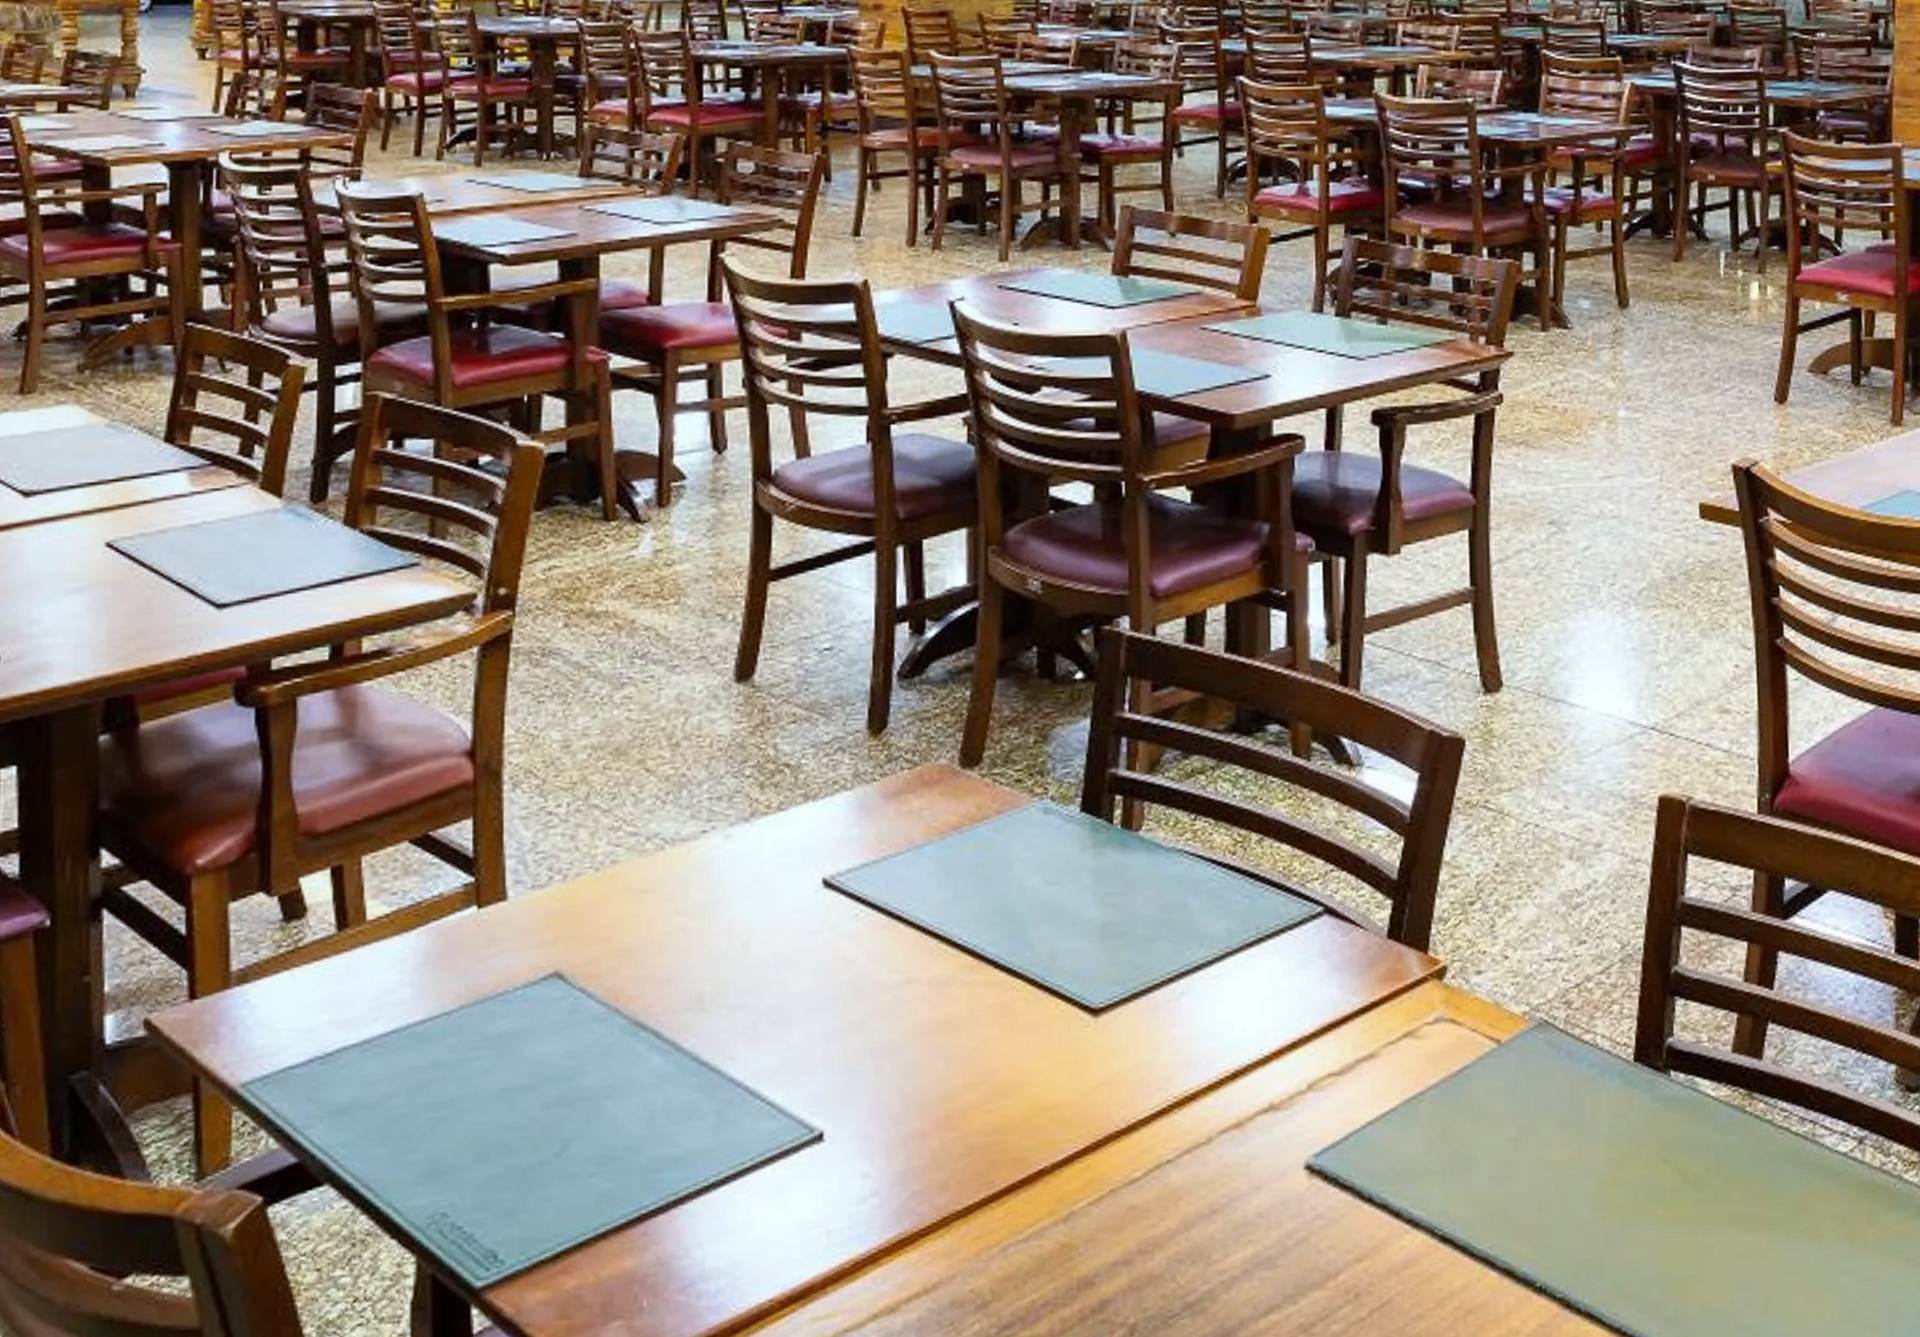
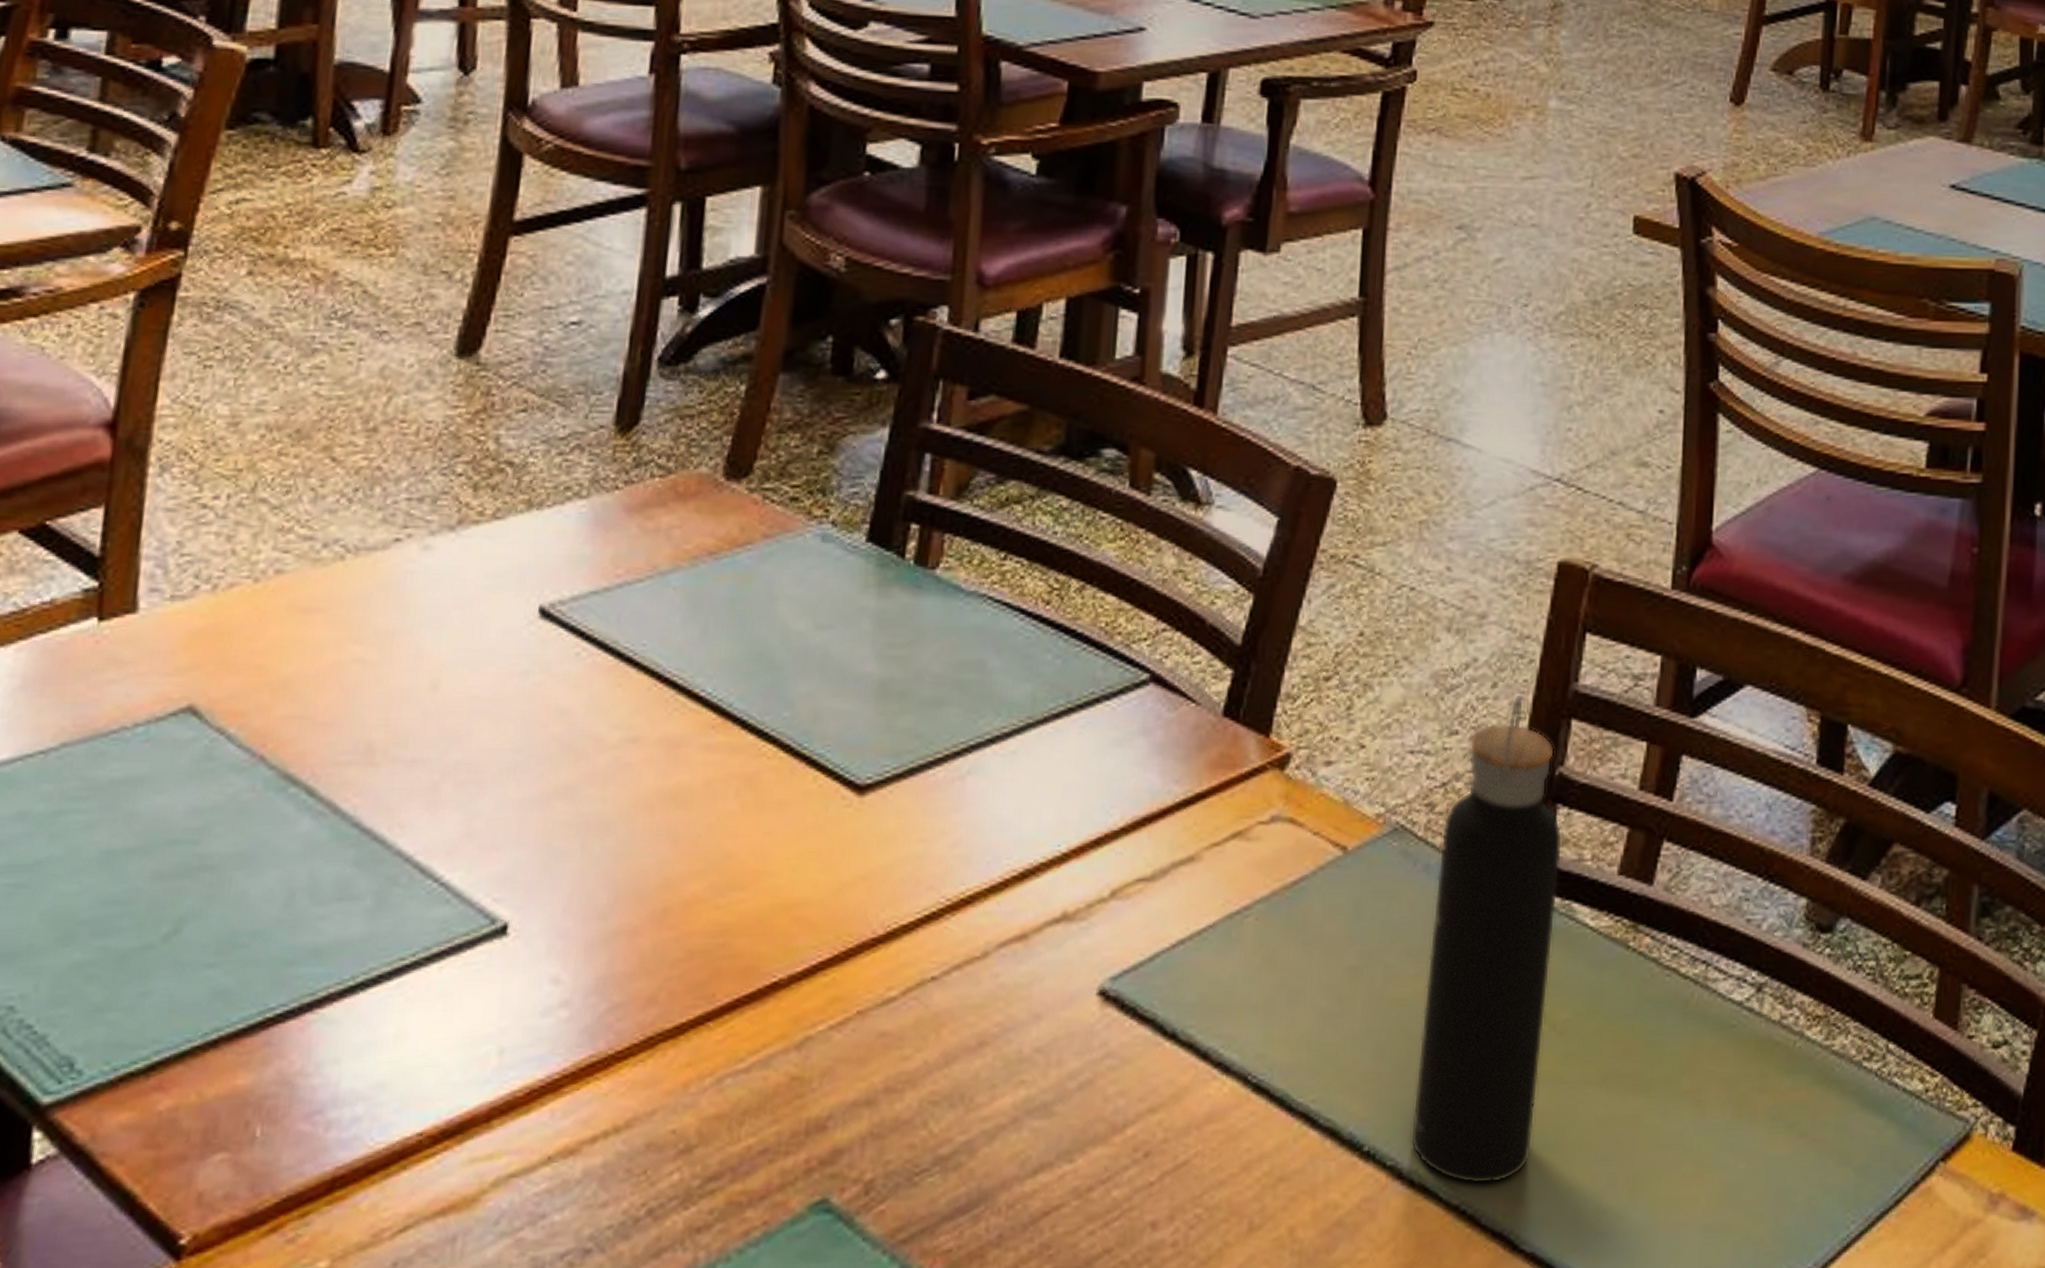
water bottle: none [1574,909,1683,1311] -> present [1410,695,1563,1185]

